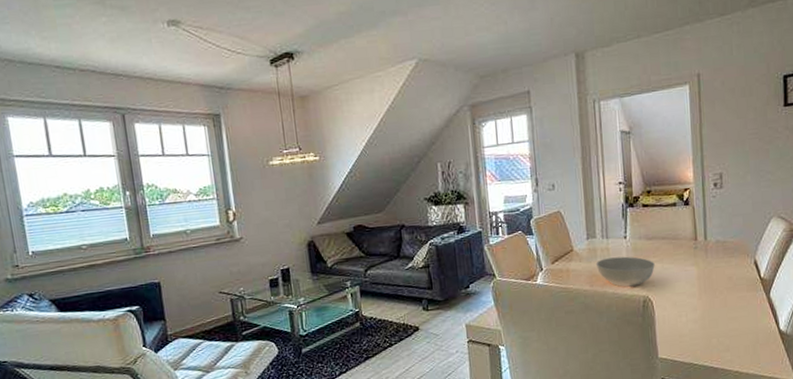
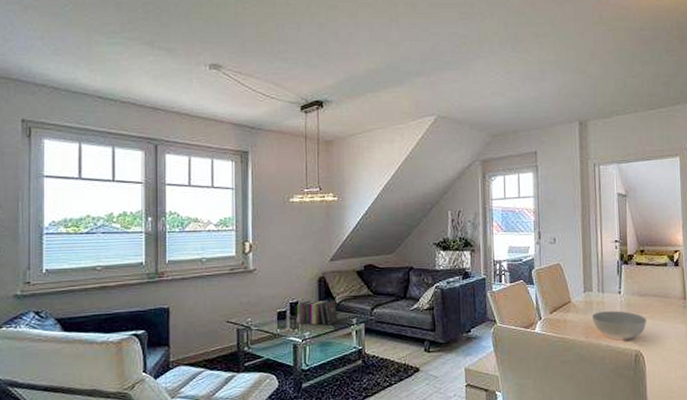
books: none [288,264,332,291] -> present [296,300,338,325]

